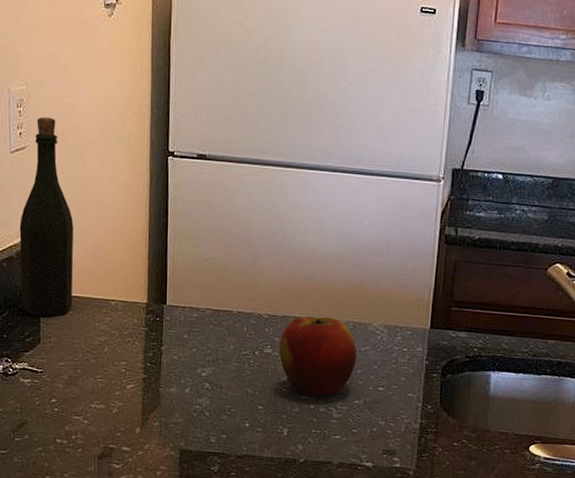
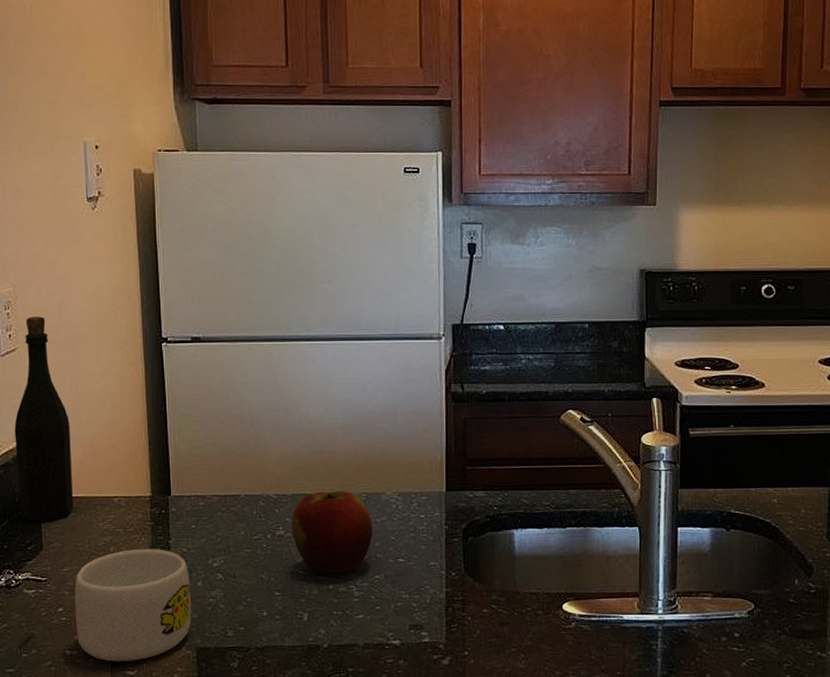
mug: none [67,351,179,456] -> present [74,549,192,662]

